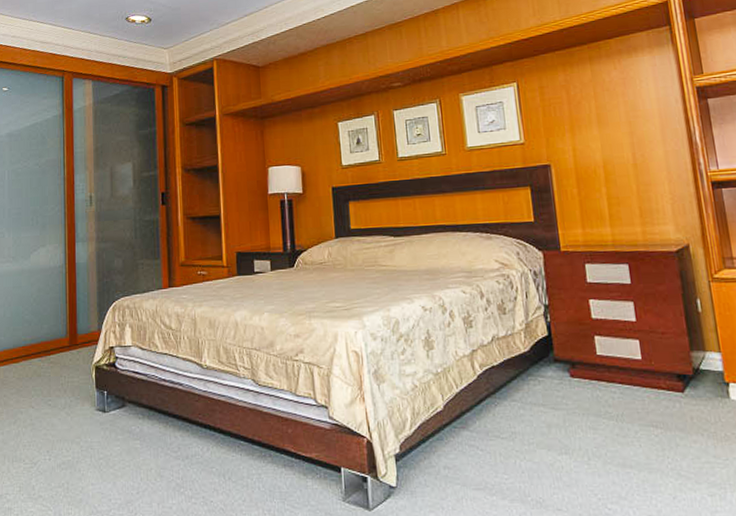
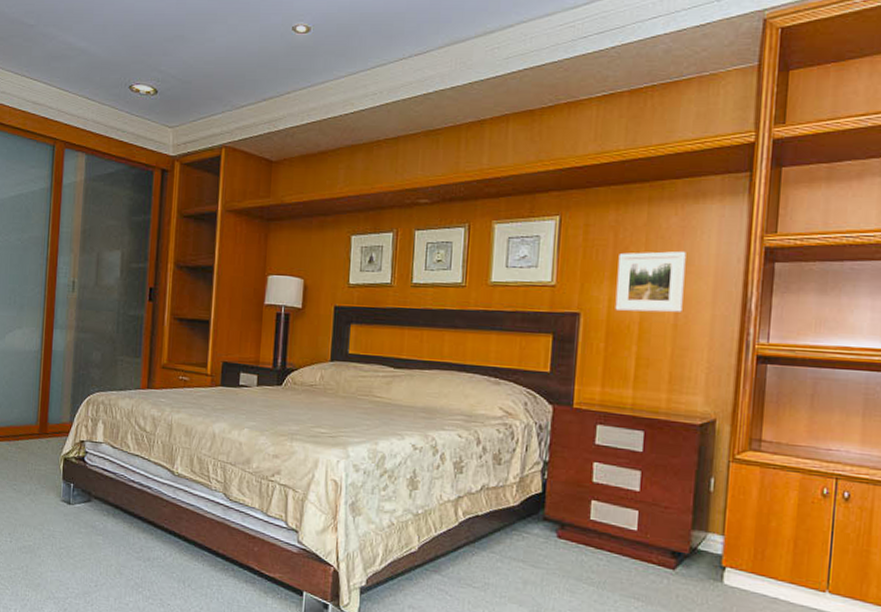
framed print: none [573,100,638,158] -> present [615,251,686,313]

